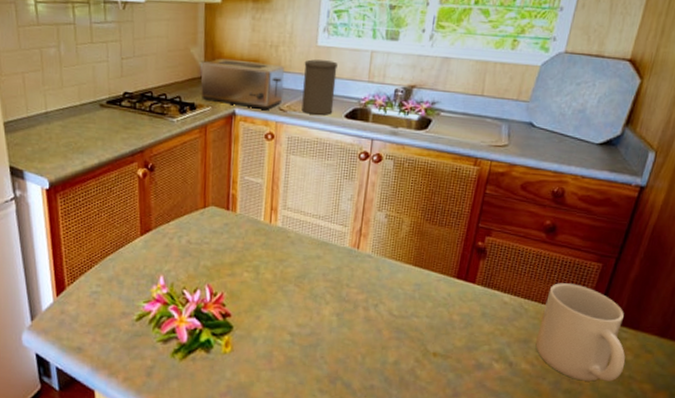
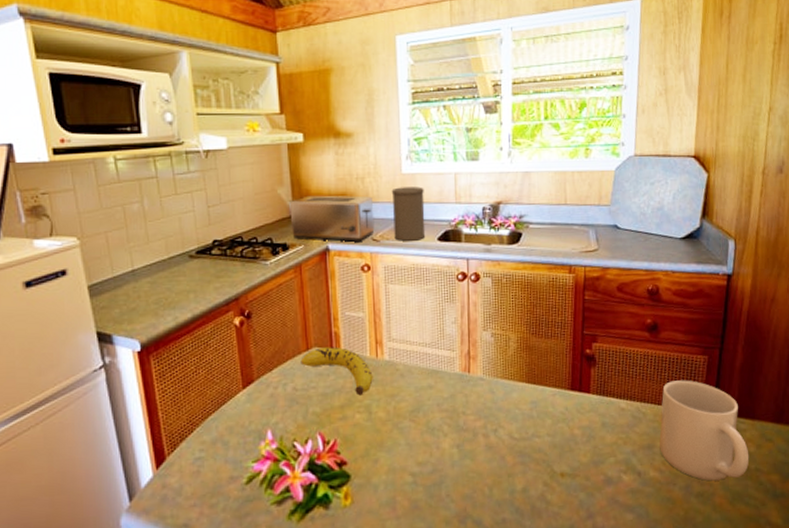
fruit: none [197,207,265,256] -> present [300,346,373,396]

